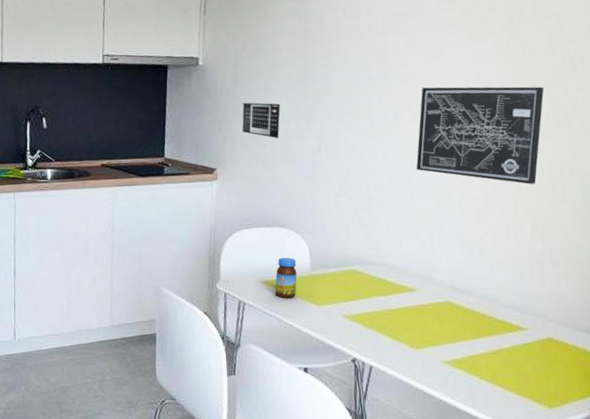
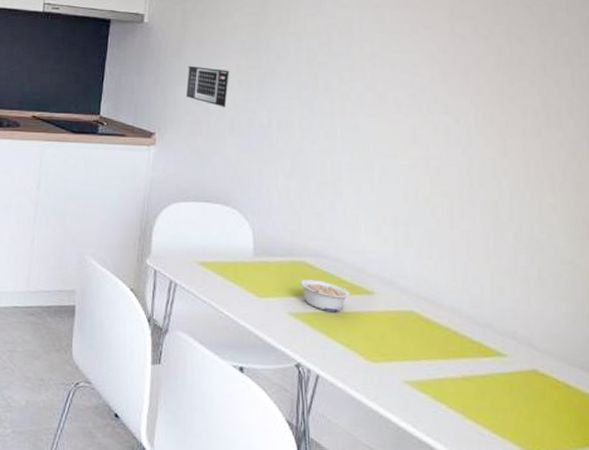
jar: present [275,257,297,298] -> none [212,237,238,285]
legume: none [351,284,396,311] -> present [299,279,351,312]
wall art: present [416,86,544,185] -> none [379,68,533,188]

